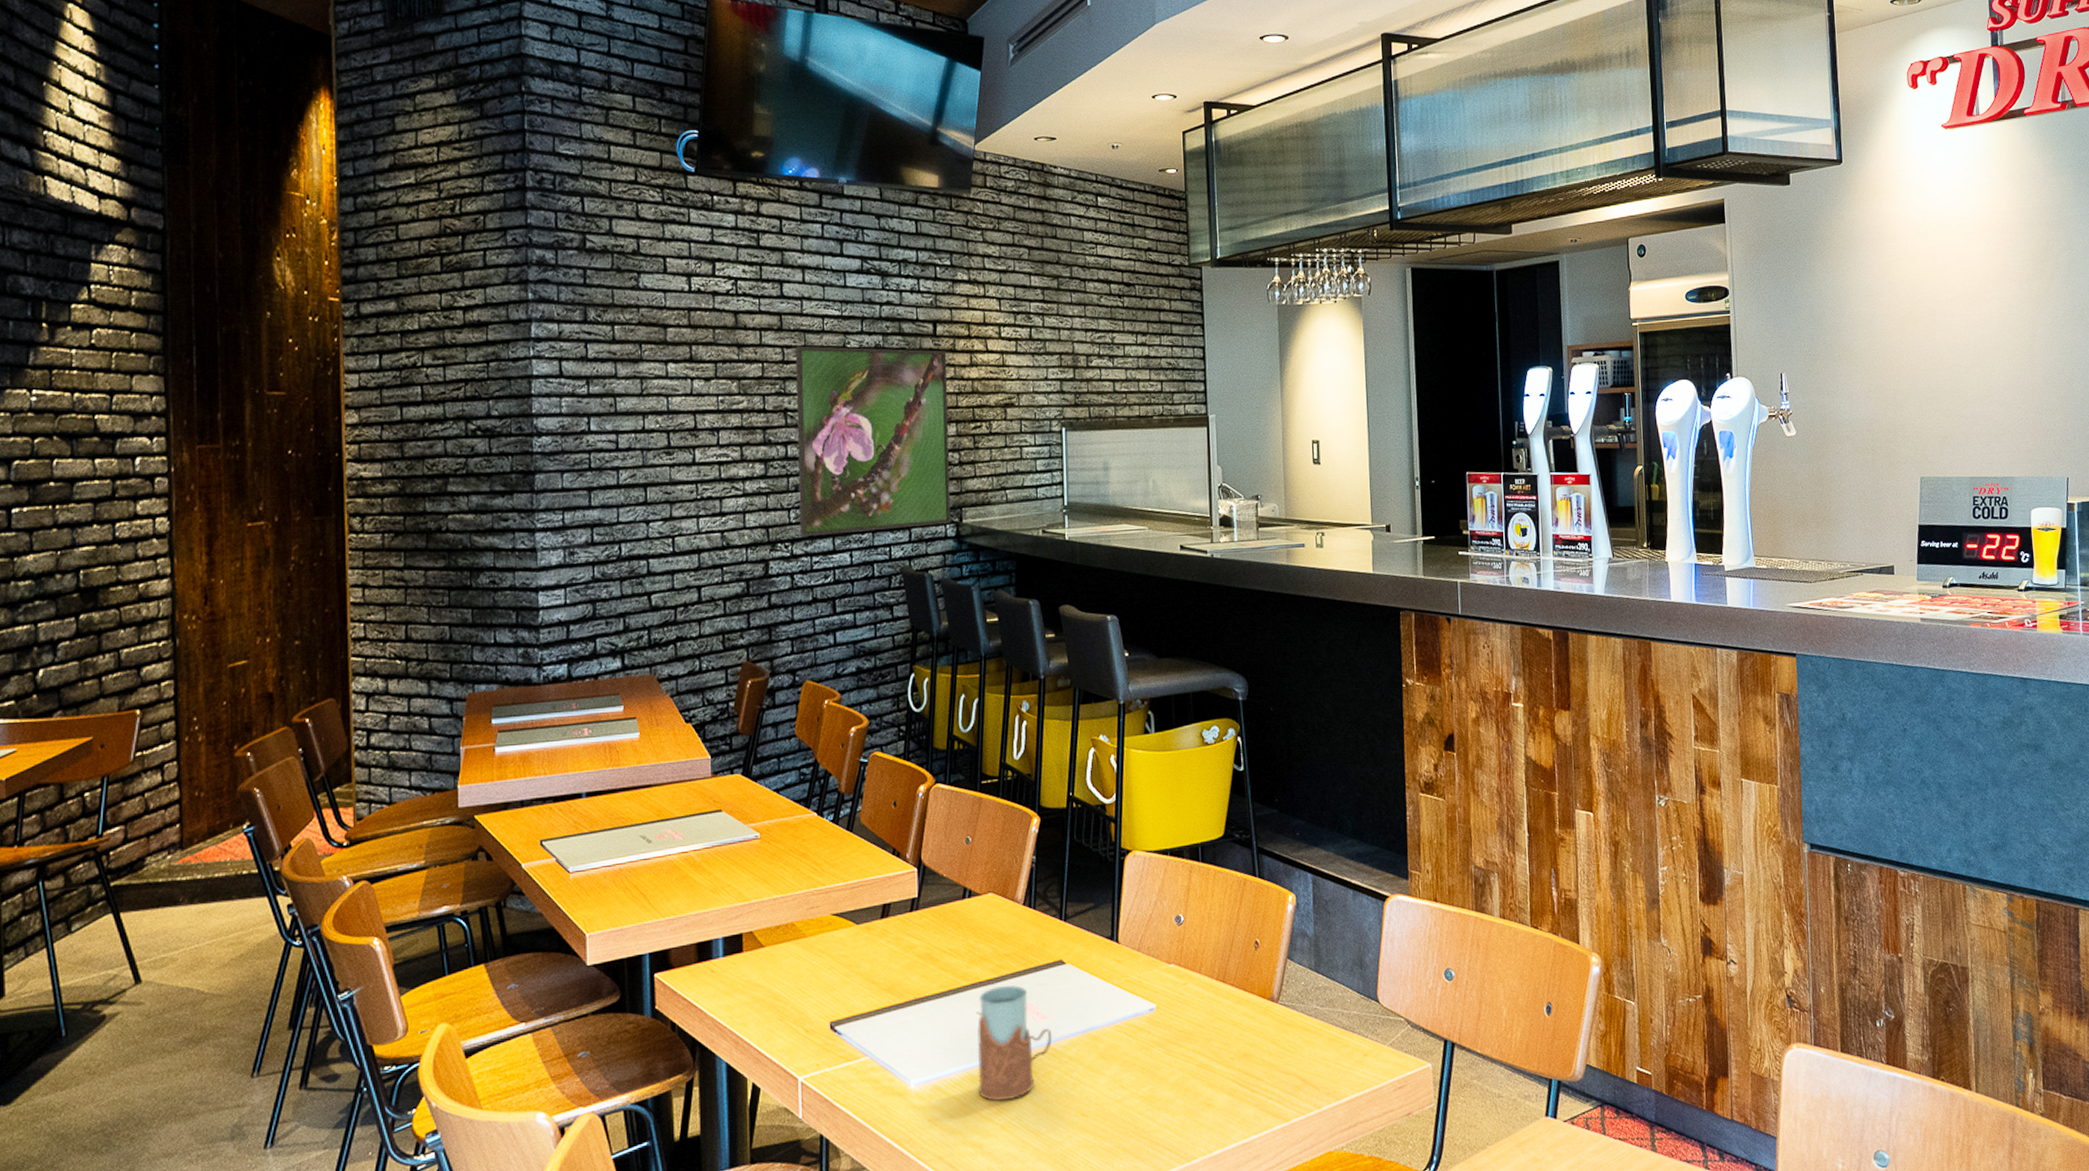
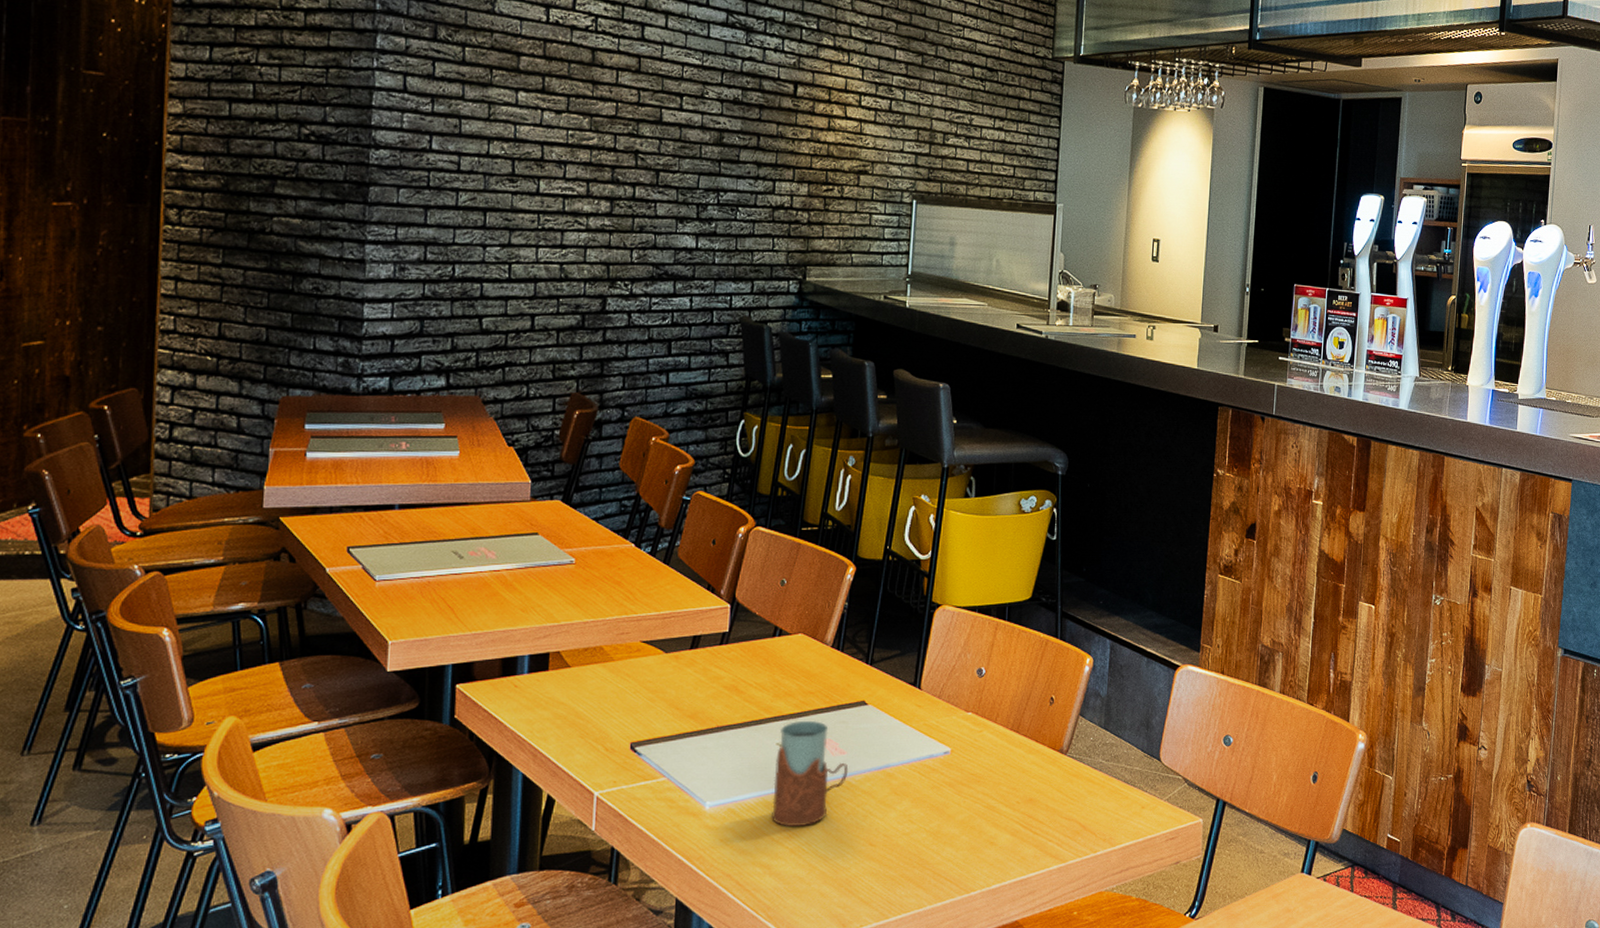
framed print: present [795,346,951,537] -> none [641,90,805,280]

